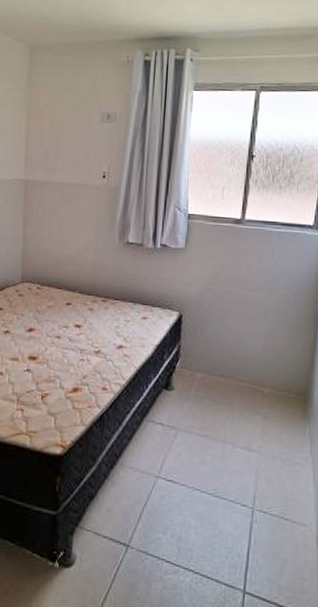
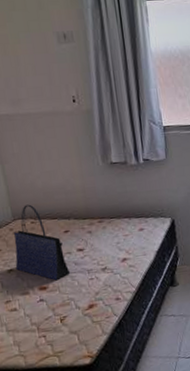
tote bag: none [12,269,63,353] -> present [13,204,71,281]

